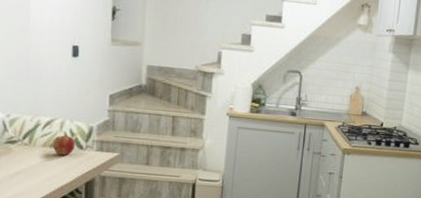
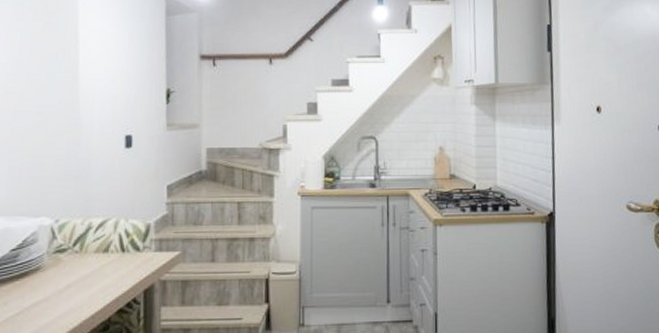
apple: present [52,135,76,155] -> none [106,237,132,260]

